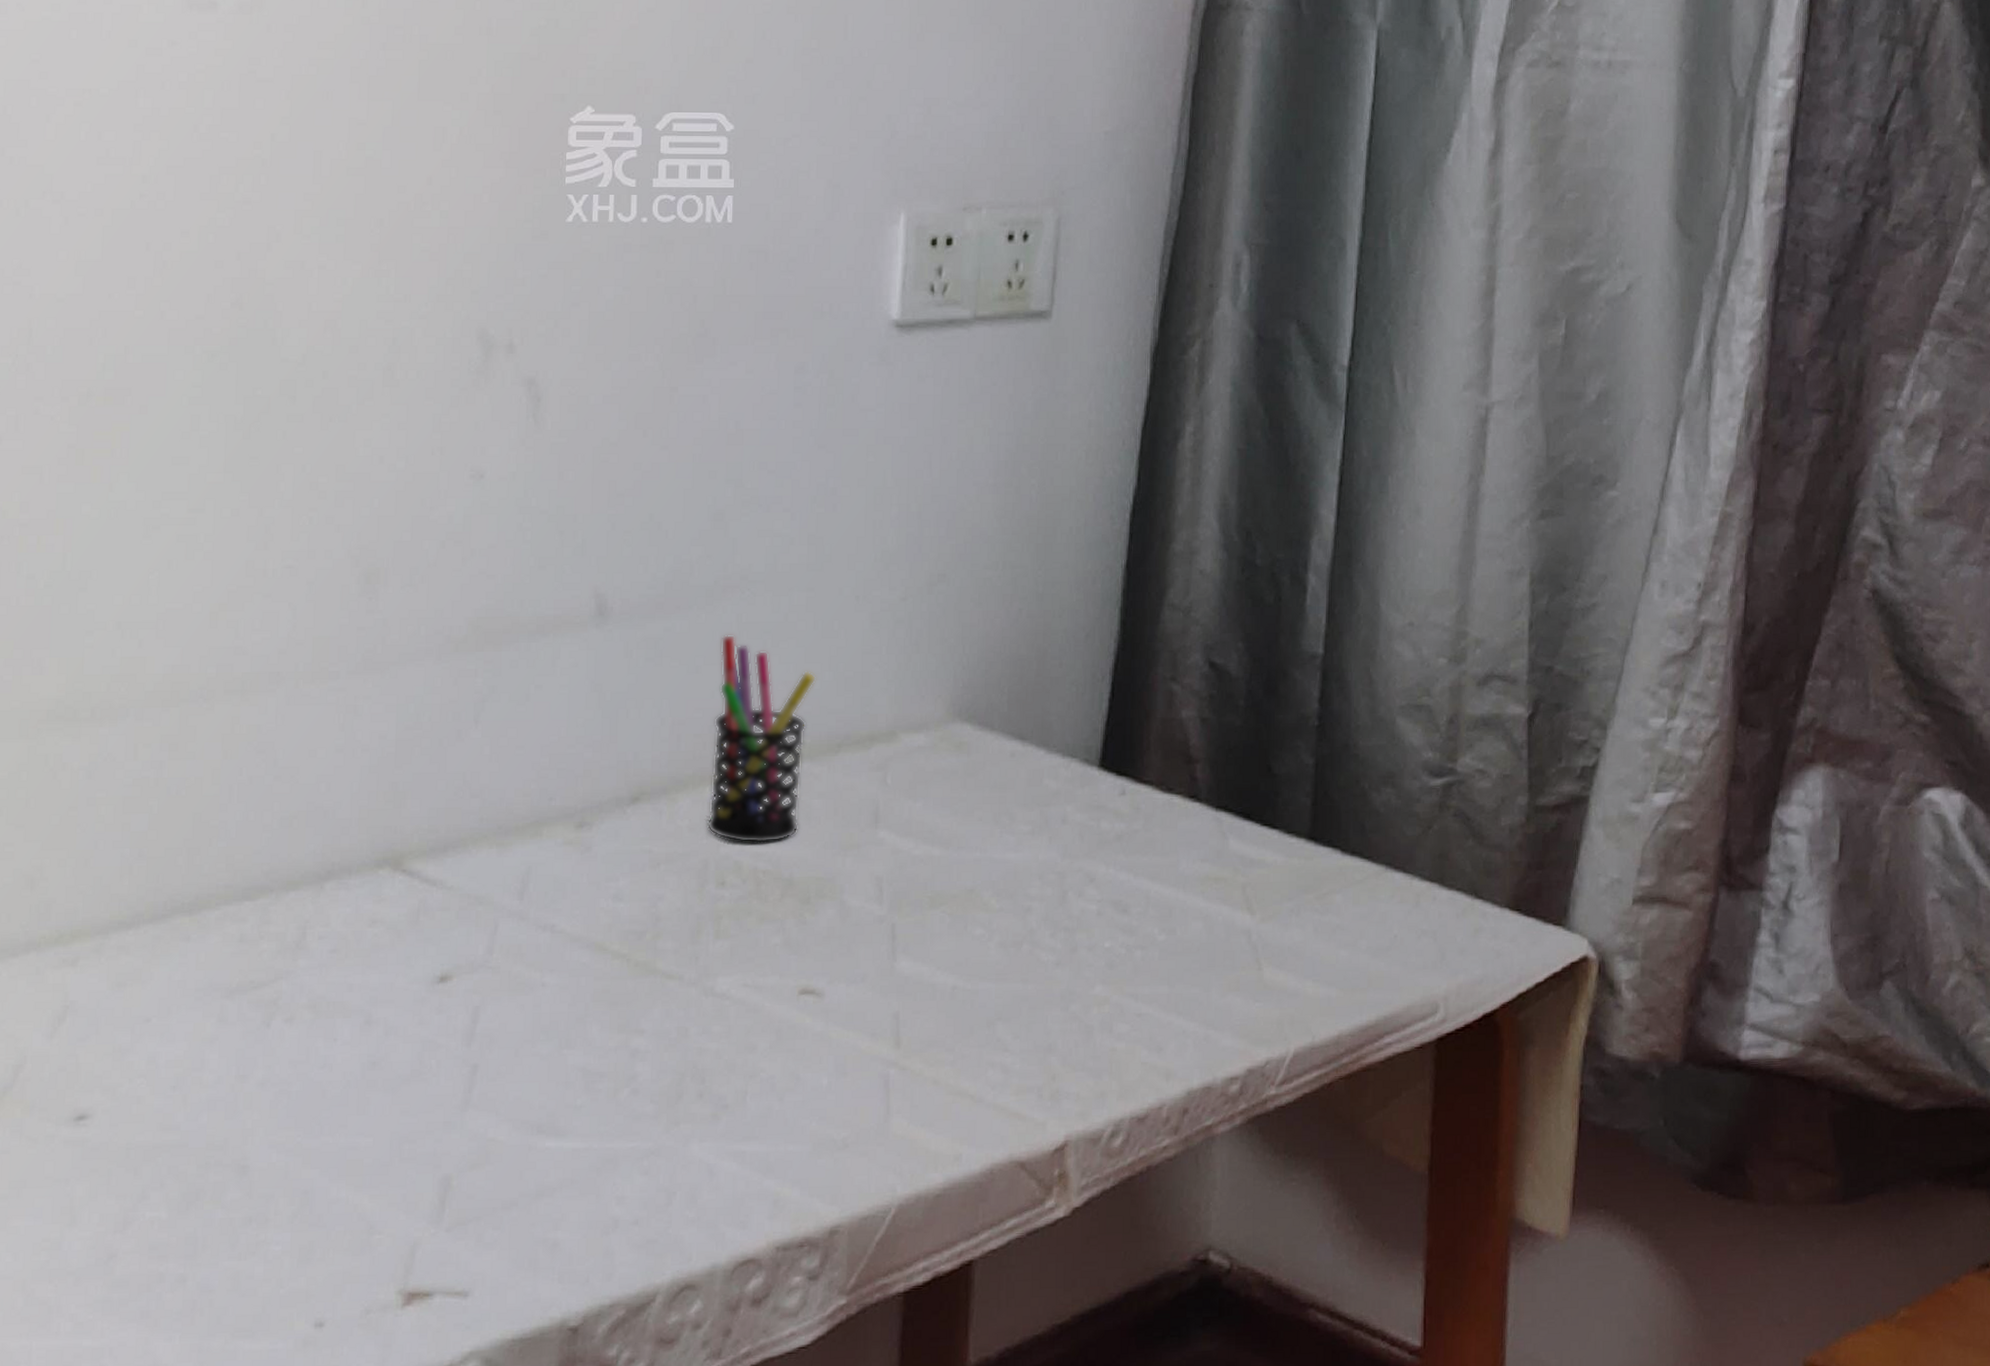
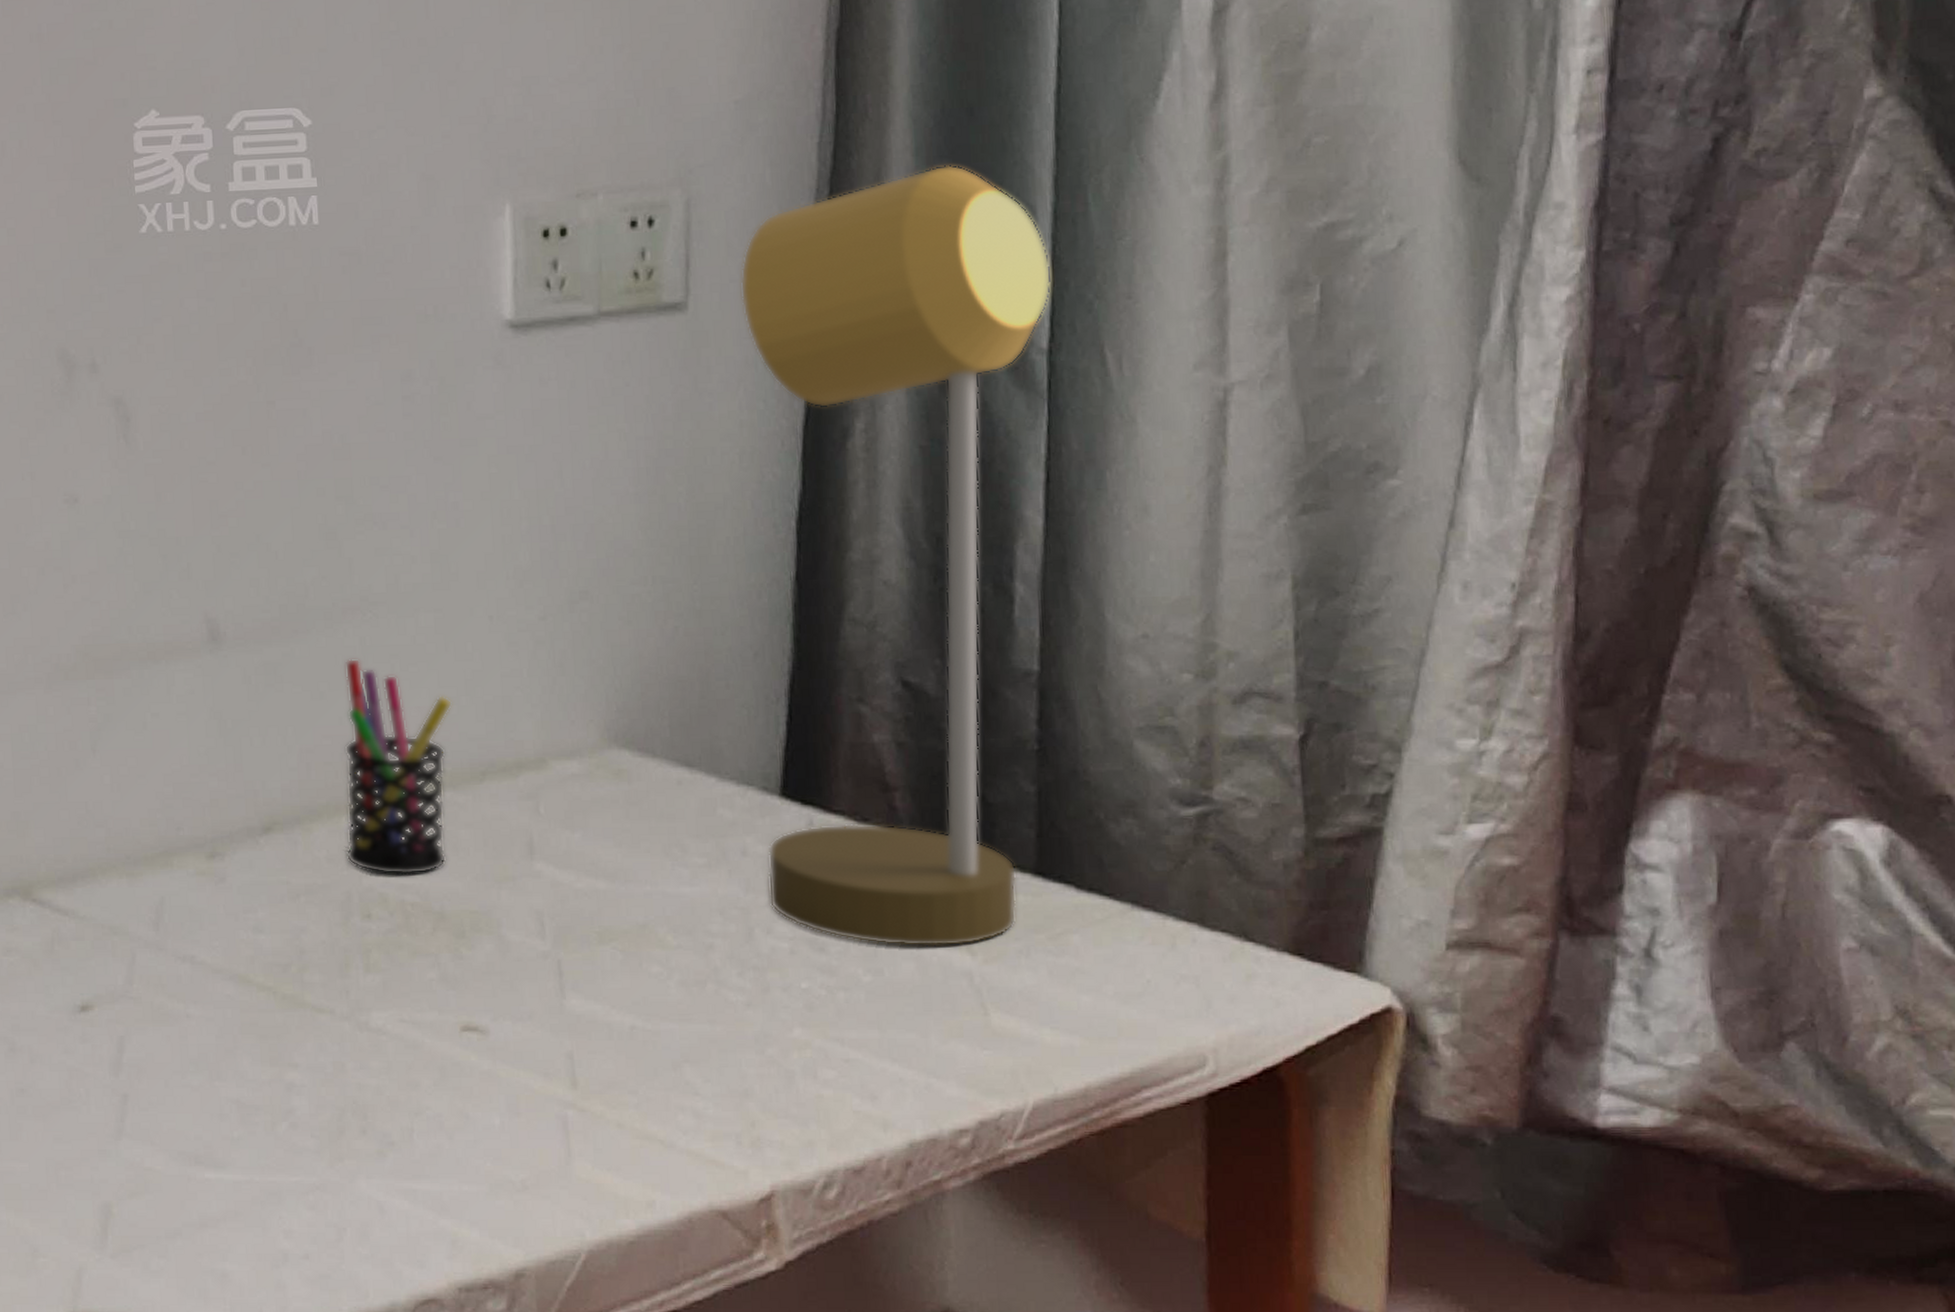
desk lamp: none [1082,199,1355,907] -> present [740,164,1052,947]

